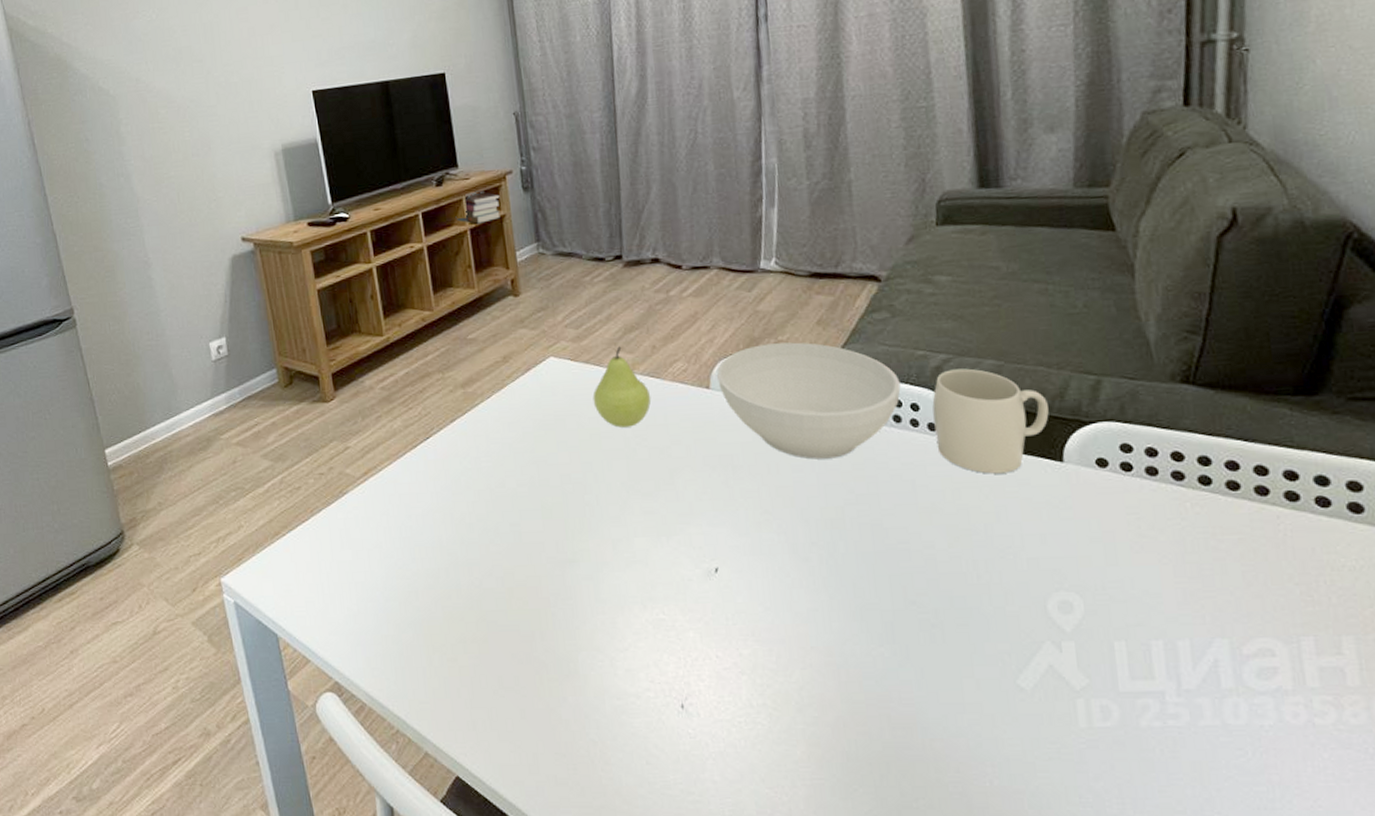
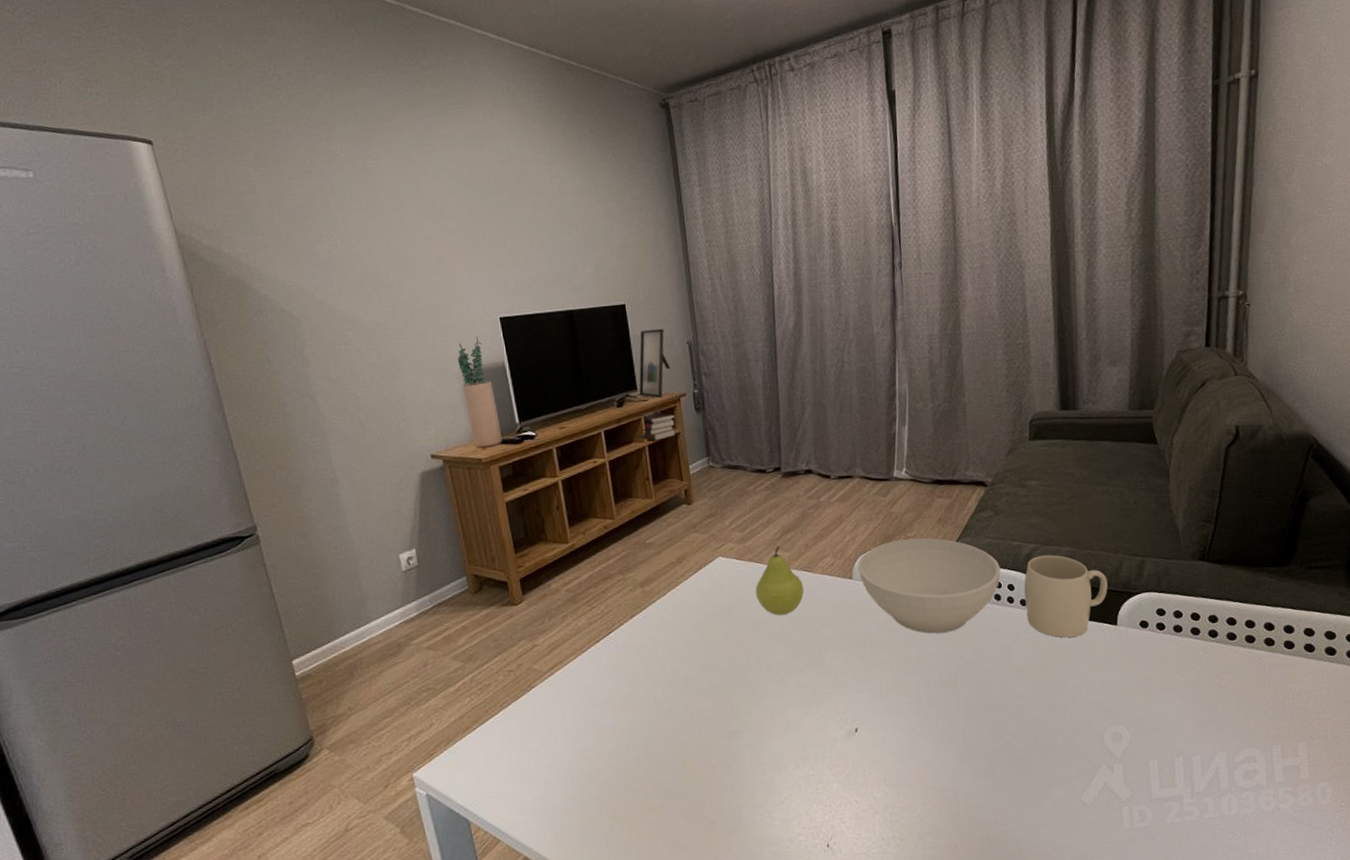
vase: none [269,112,315,231] -> present [457,337,503,449]
picture frame: none [460,98,494,176] -> present [639,328,670,398]

